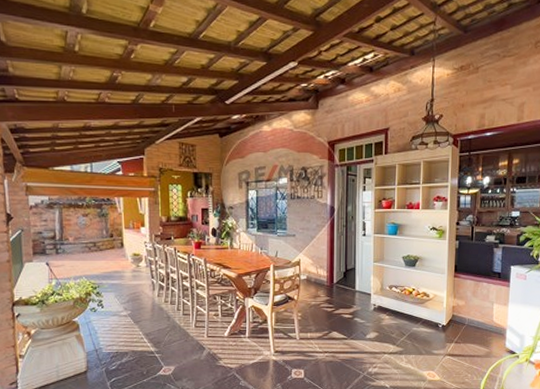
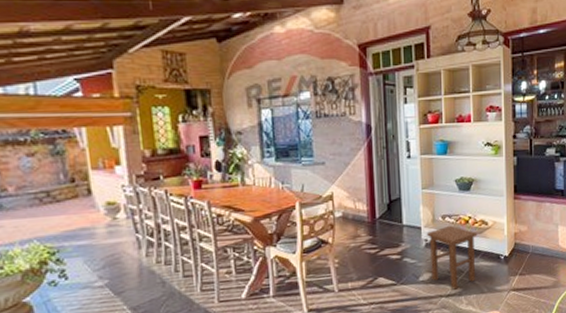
stool: none [375,294,420,349] -> present [426,225,478,290]

